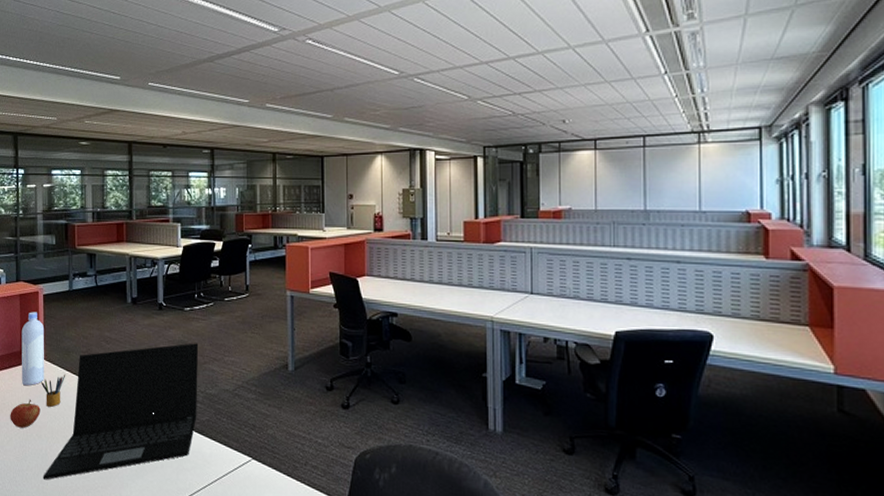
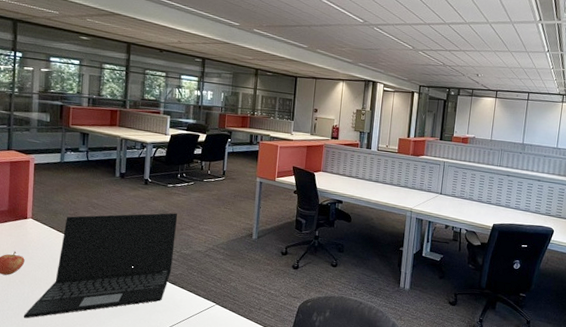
bottle: present [21,312,45,386] -> none [8,177,34,240]
pencil box: present [41,374,66,407] -> none [27,231,52,258]

